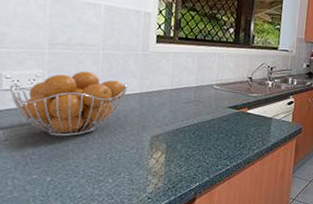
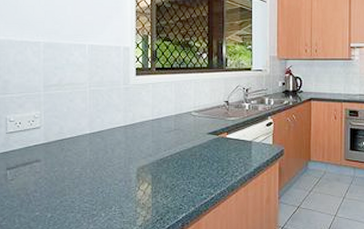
fruit basket: present [9,71,128,137] -> none [13,109,113,173]

